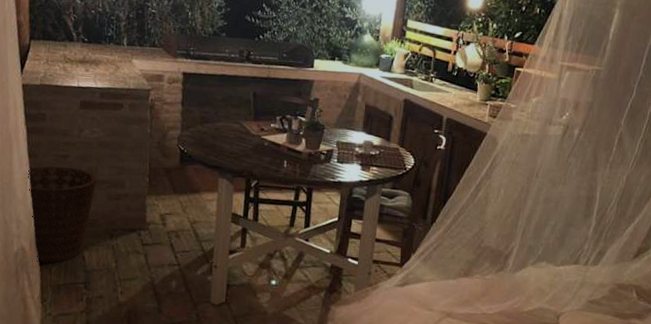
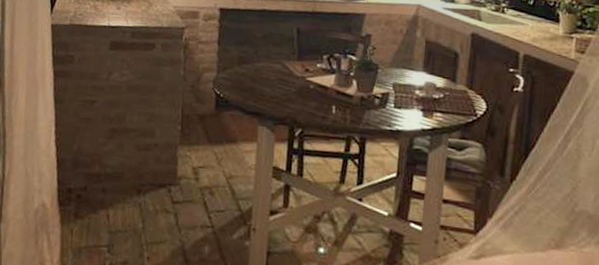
basket: present [28,166,97,263] -> none [52,112,125,222]

